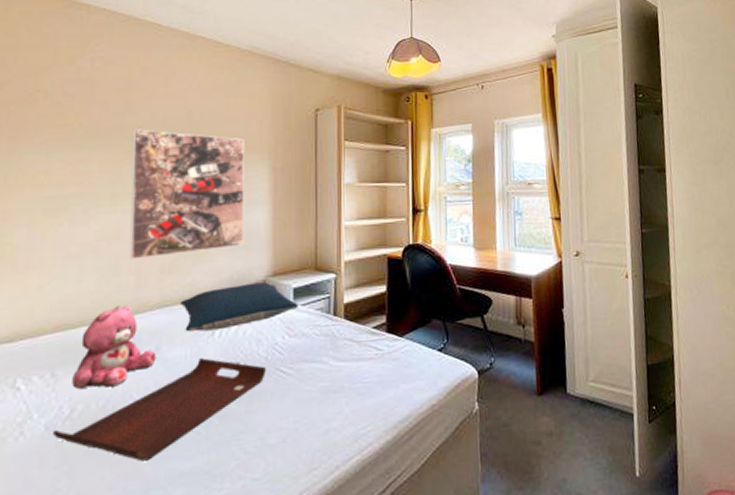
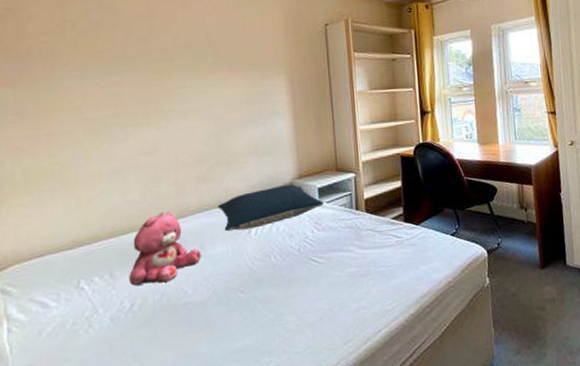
serving tray: present [53,358,266,461] -> none [118,253,300,343]
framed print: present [129,129,245,260] -> none [157,51,271,171]

